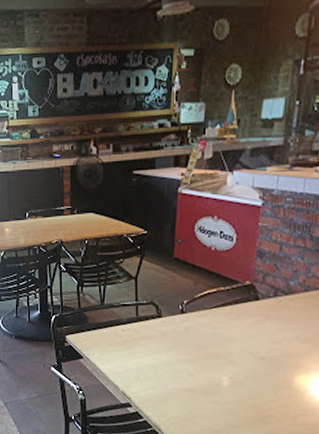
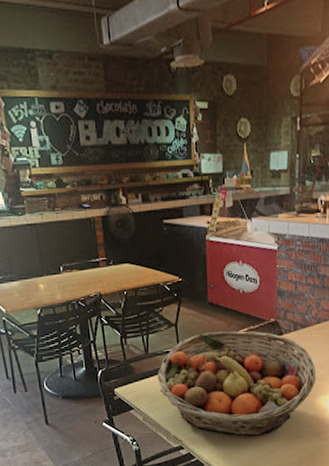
fruit basket: none [110,289,298,407] -> present [157,330,316,436]

